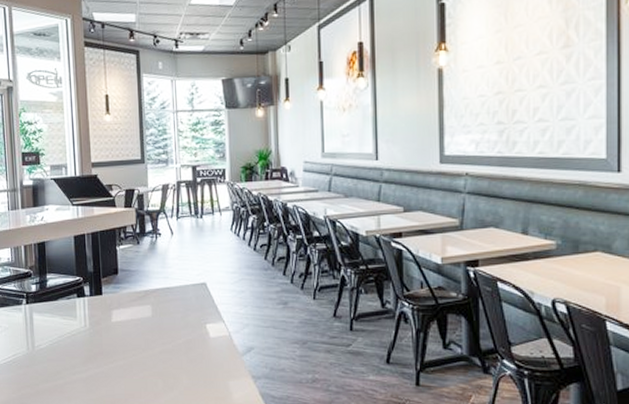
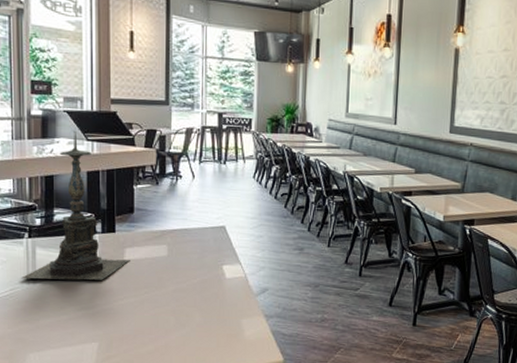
candle holder: none [22,196,117,345] -> present [21,130,130,281]

